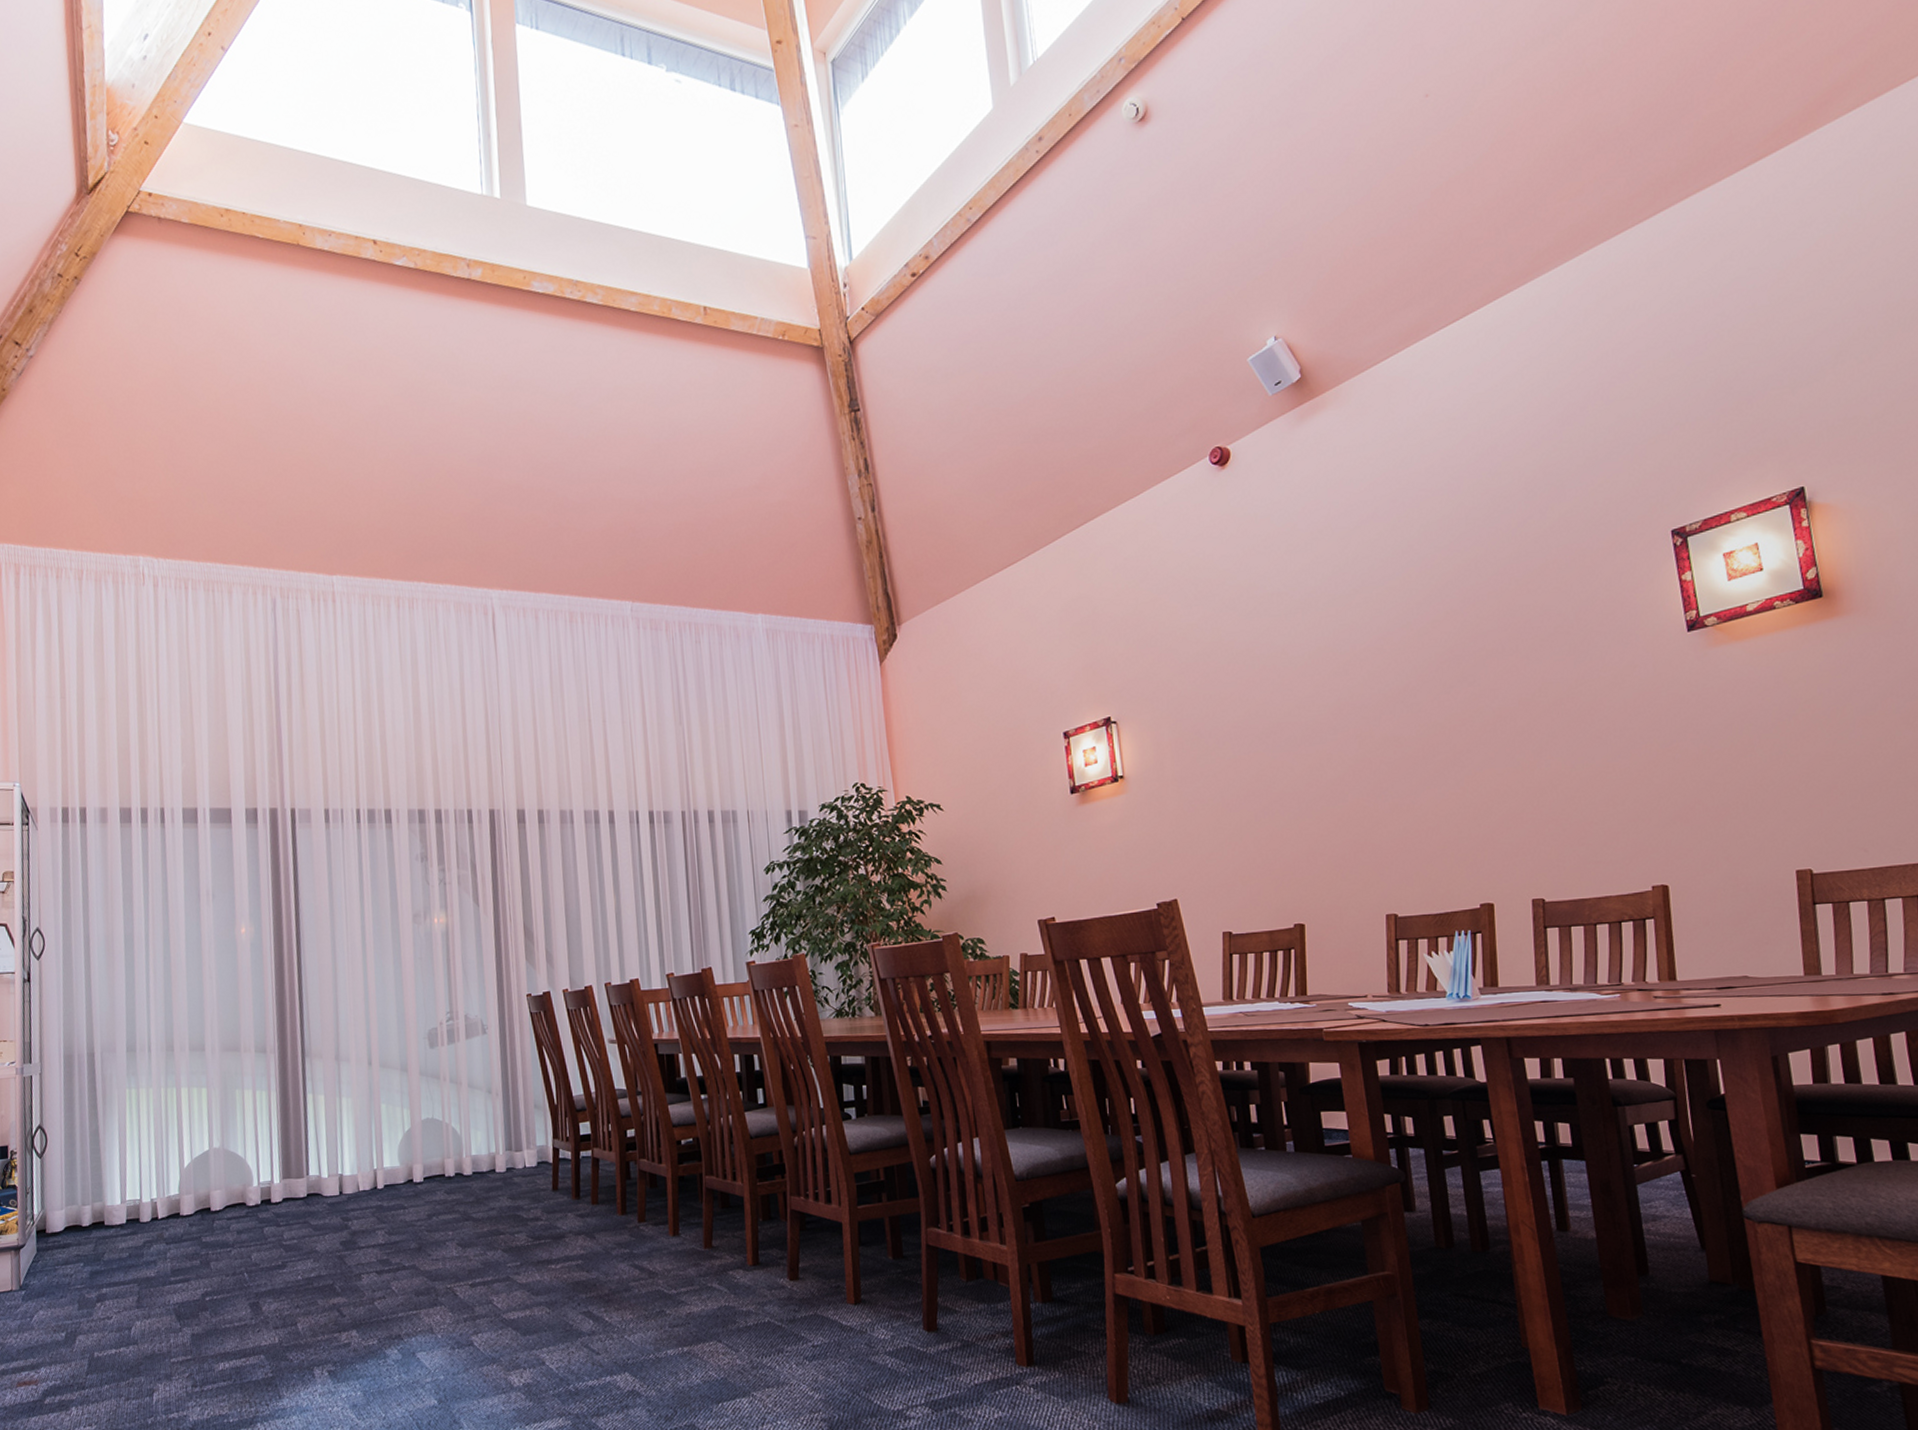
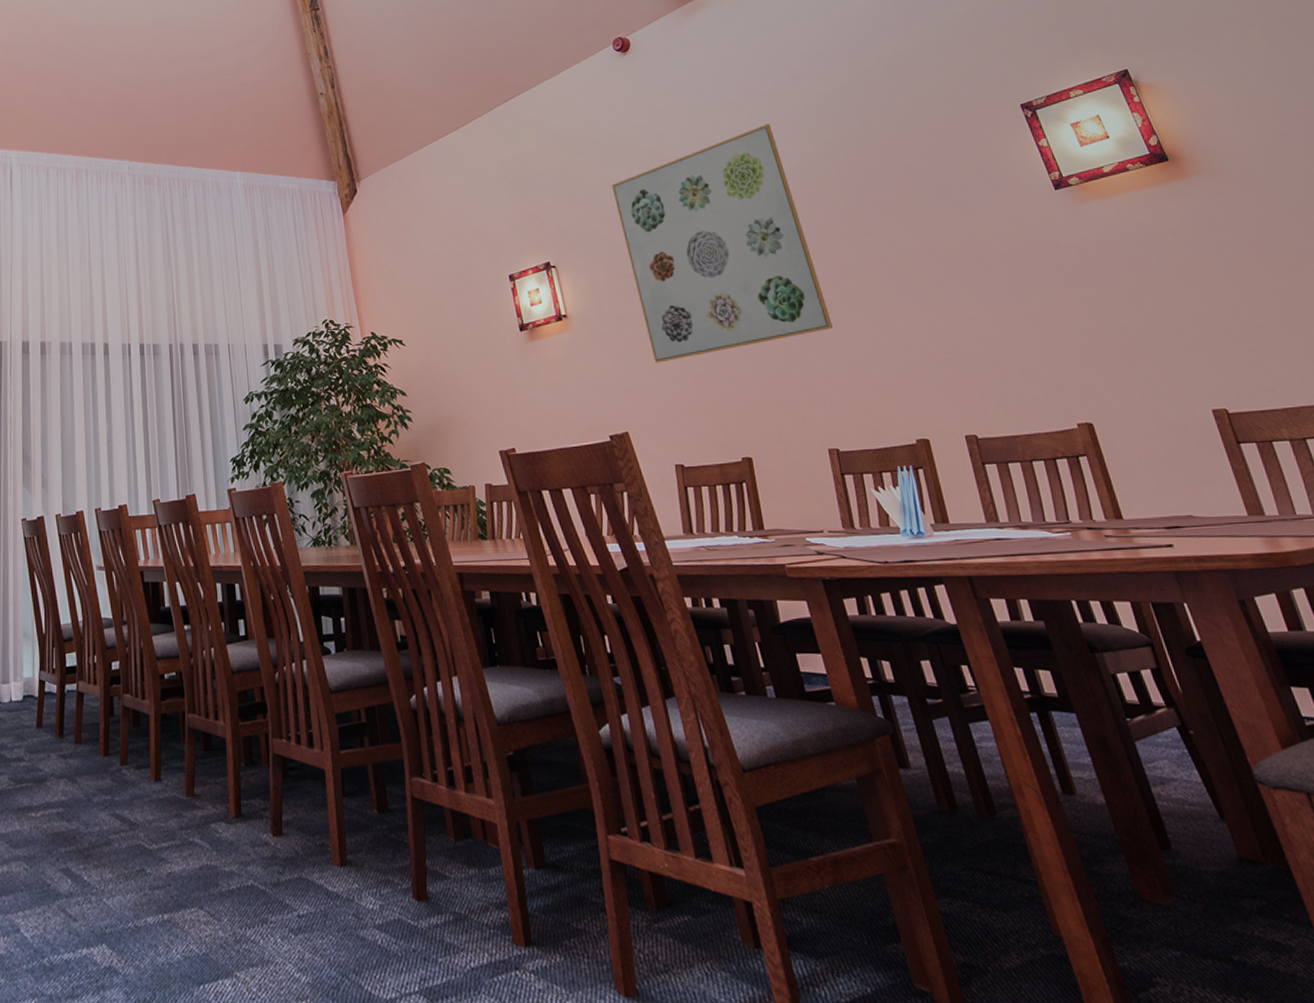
wall art: none [1189,554,1413,827] -> present [612,124,833,363]

